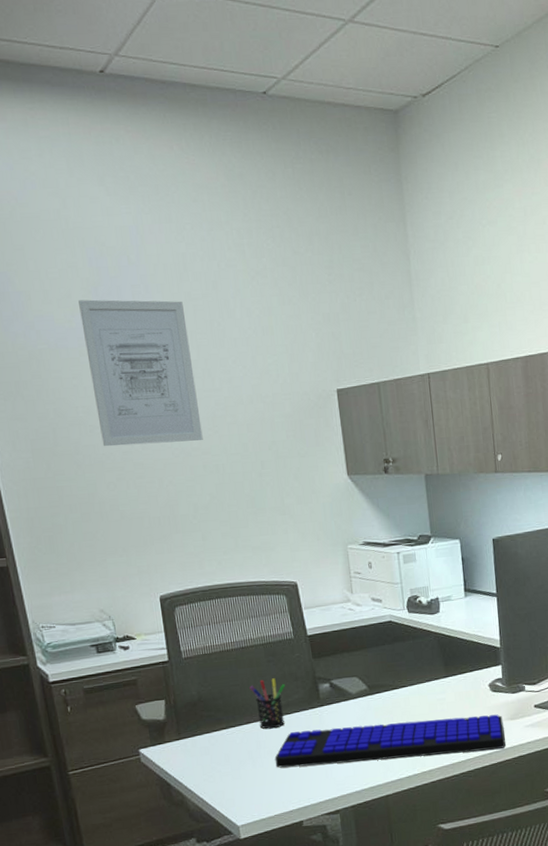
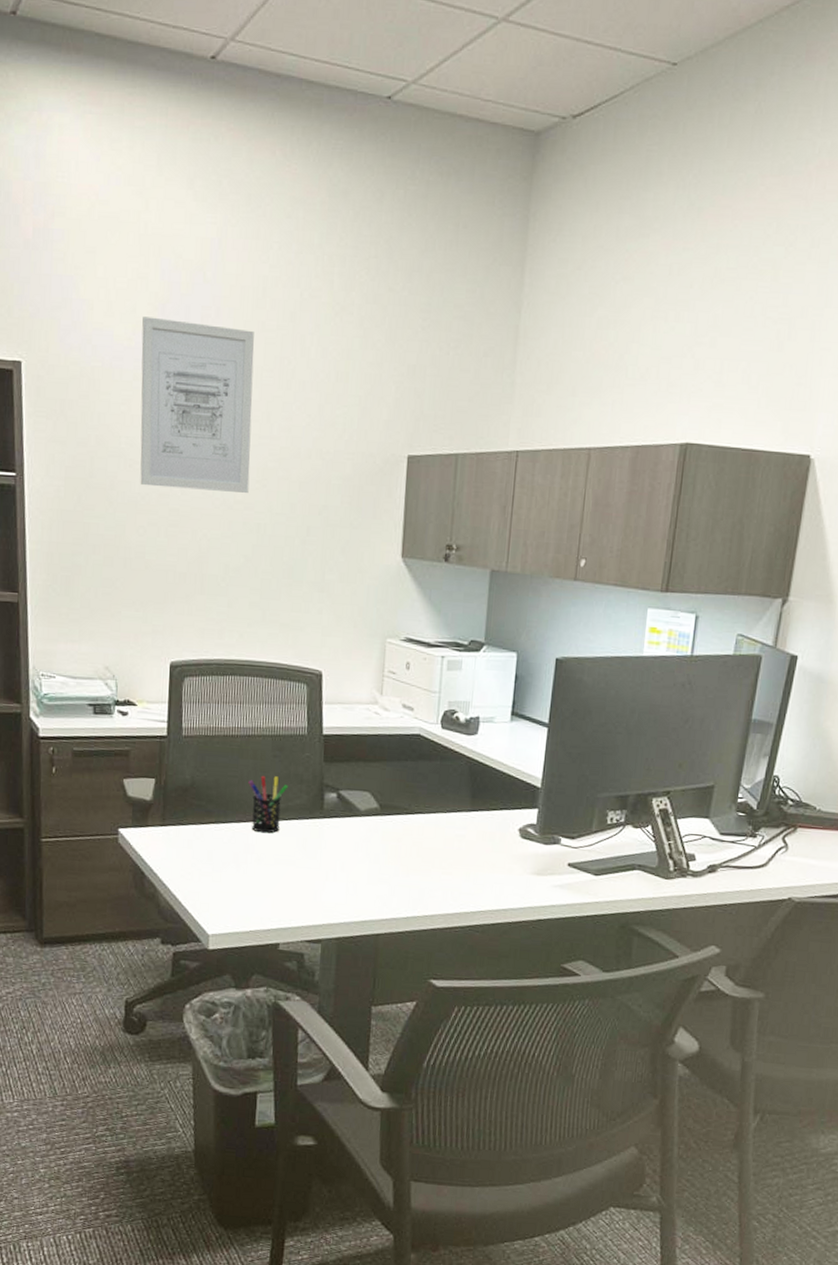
keyboard: present [274,714,506,768] -> none [261,840,528,907]

